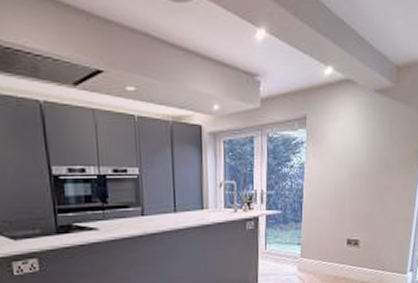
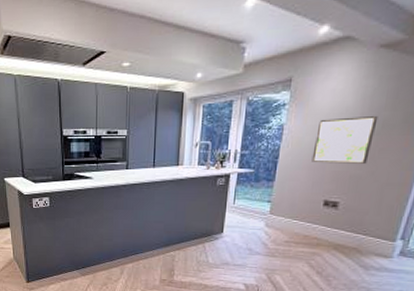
wall art: none [332,156,381,202] -> present [311,116,378,164]

